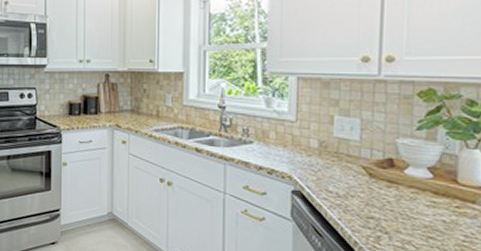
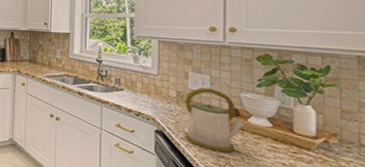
kettle: none [328,134,401,212] -> present [185,87,245,153]

